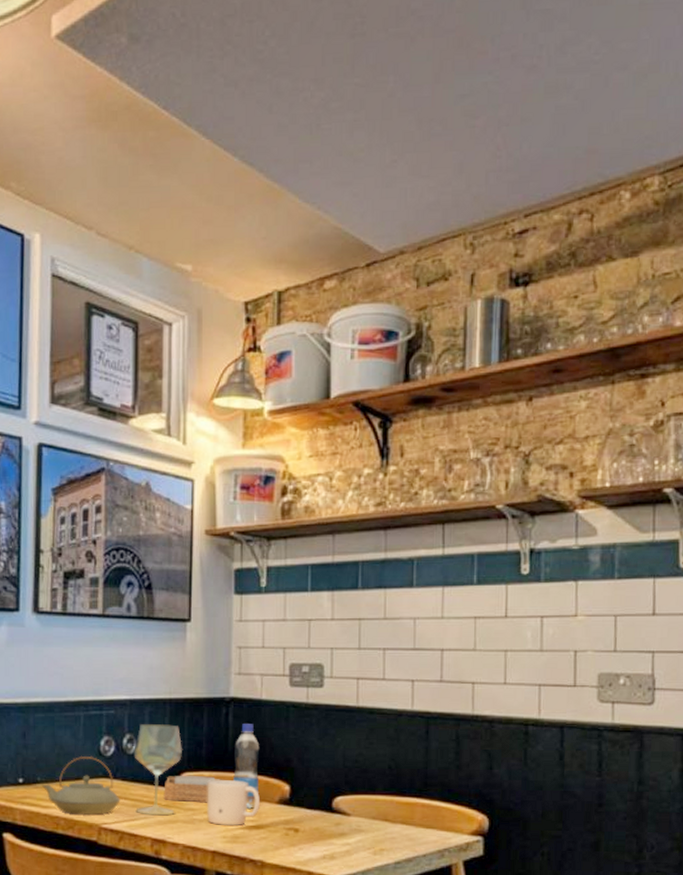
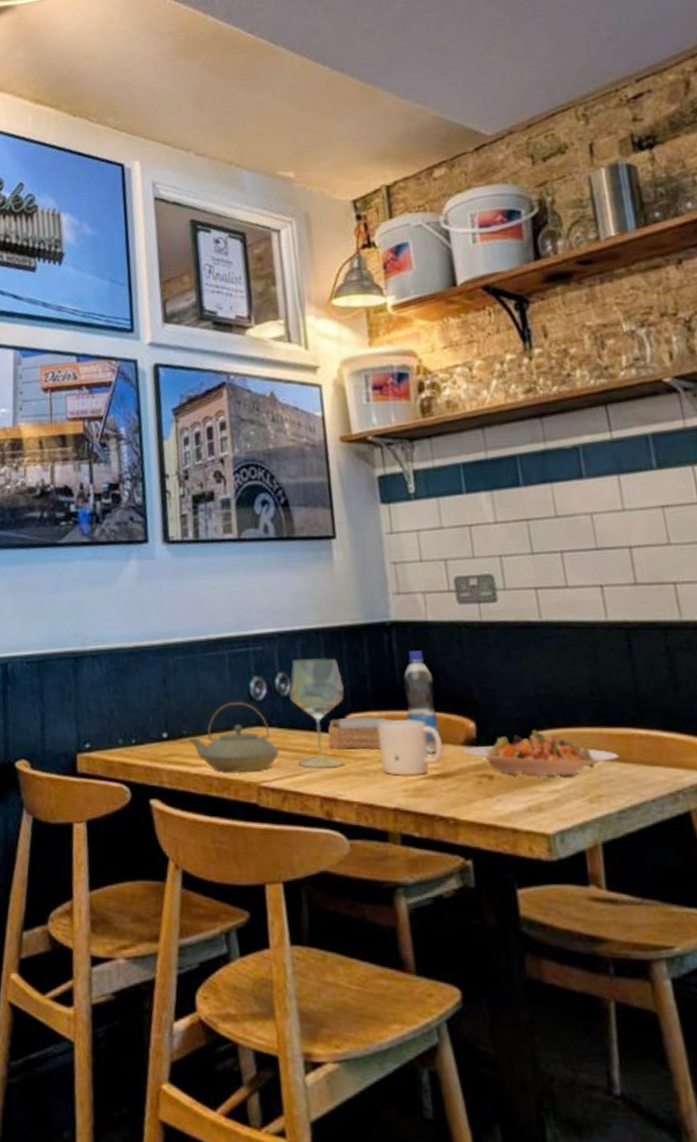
salad: none [276,794,403,834] -> present [462,729,619,777]

